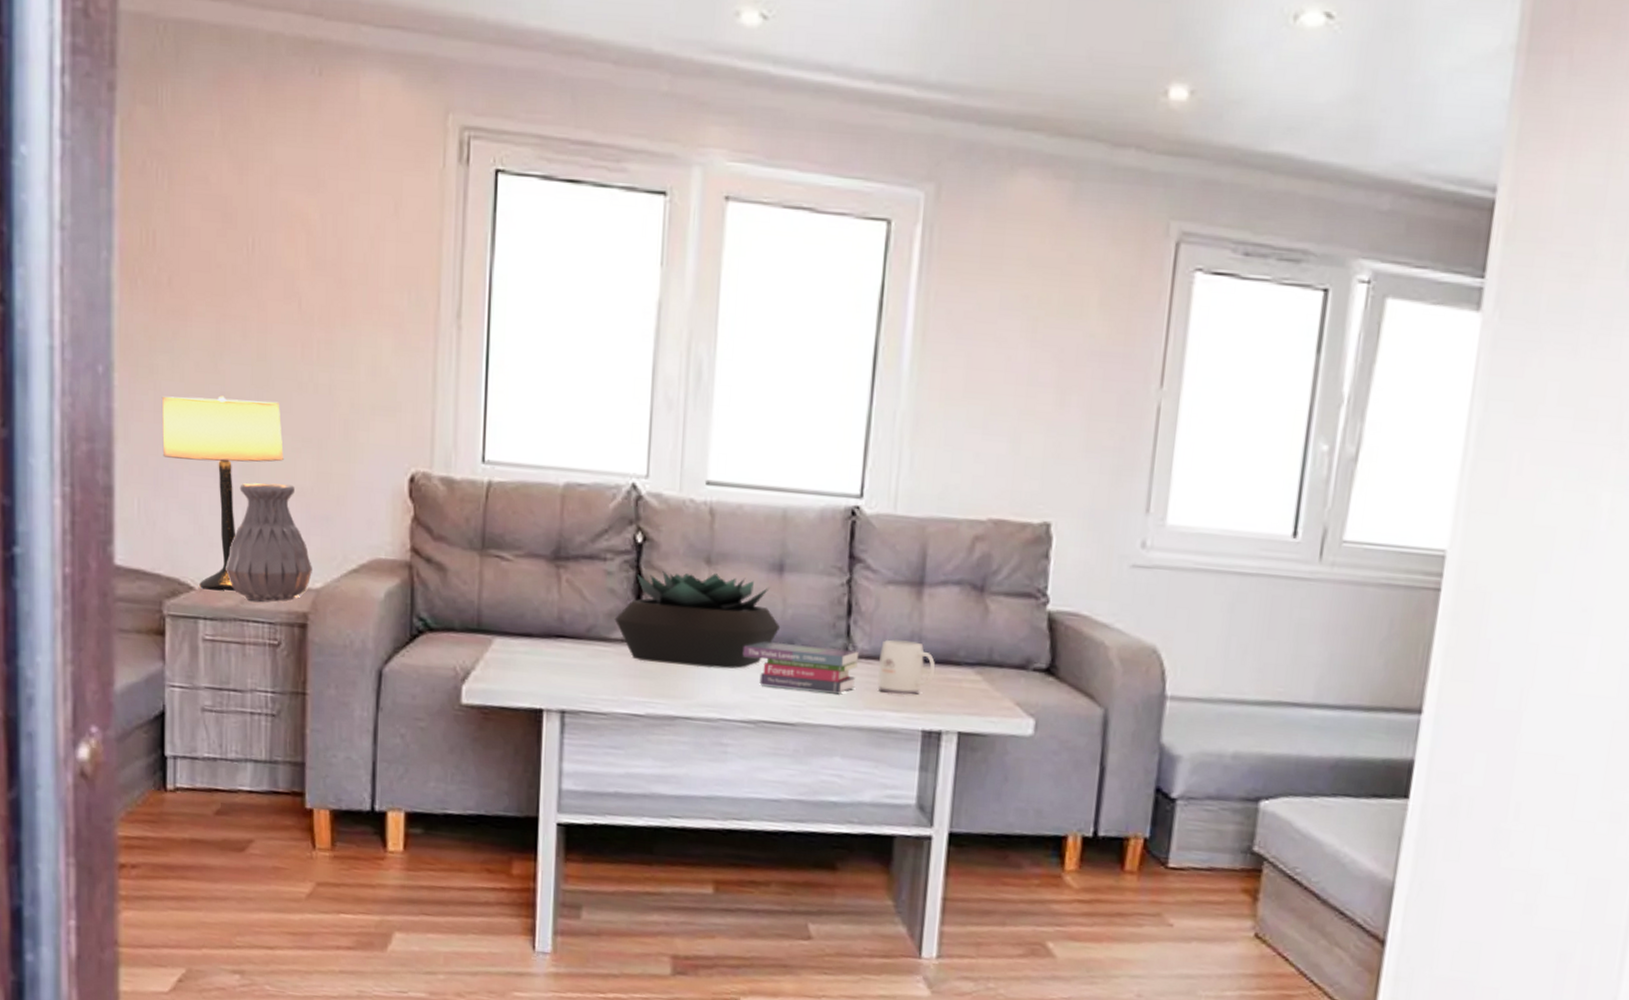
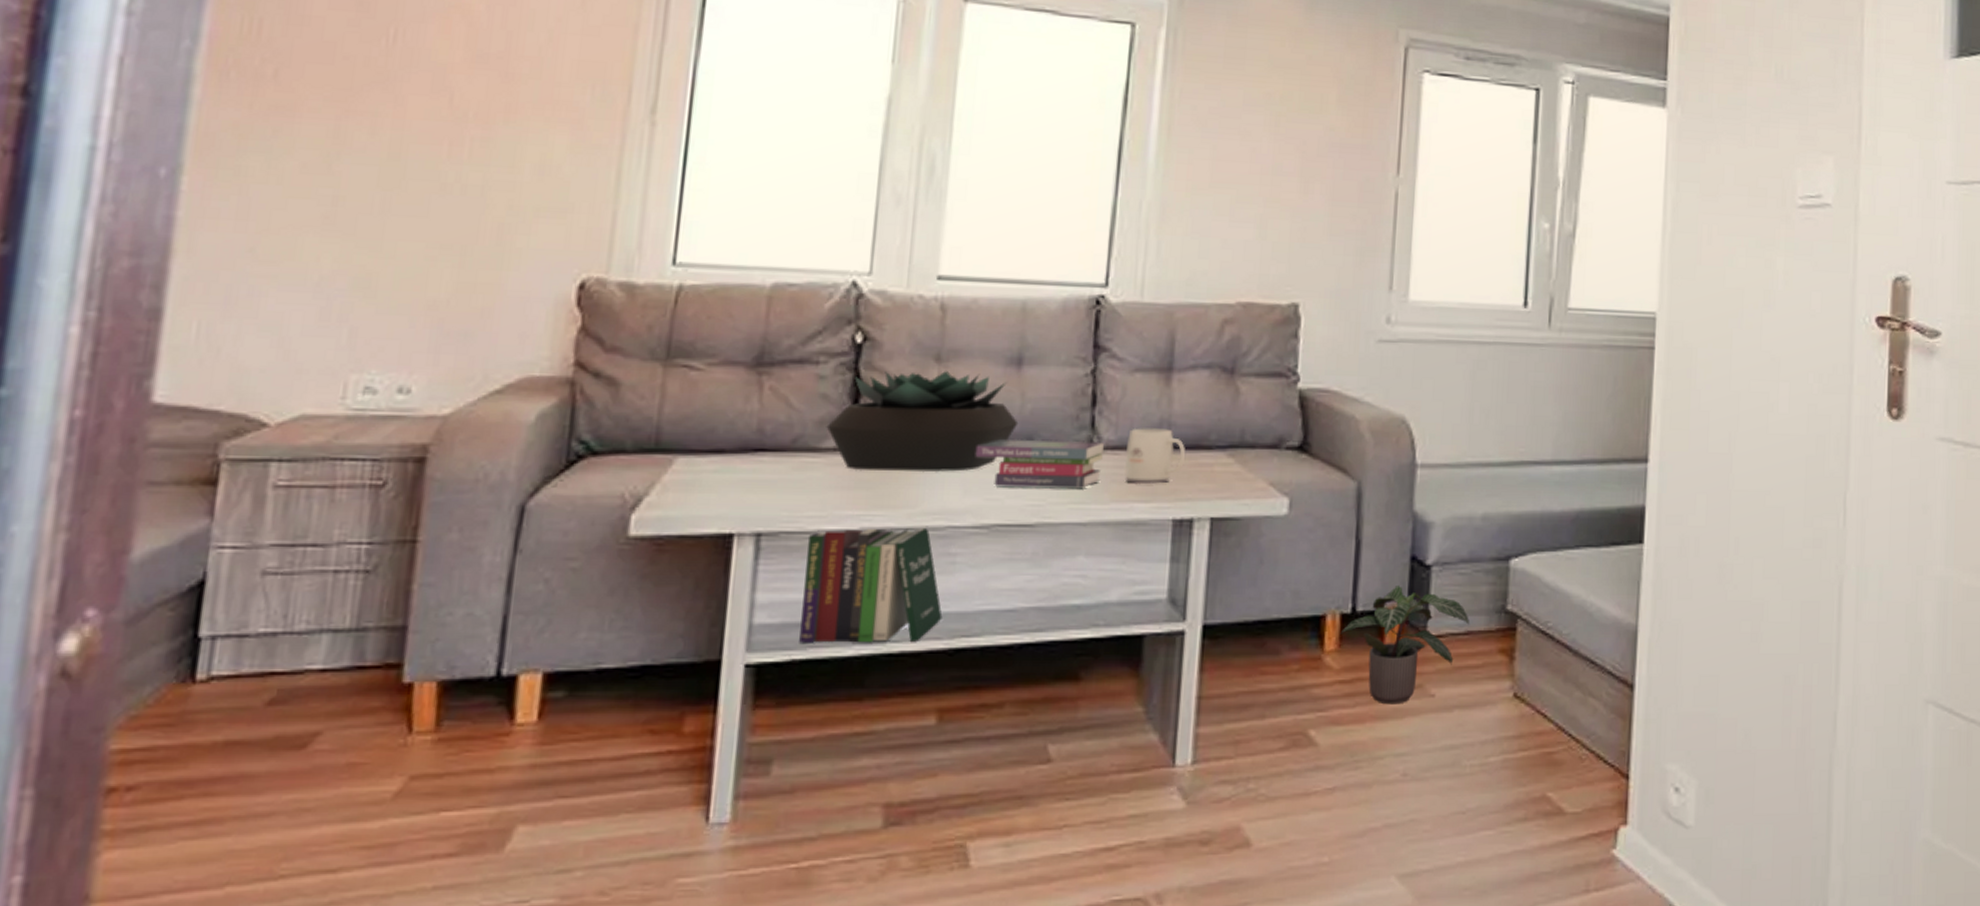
table lamp: present [161,395,285,590] -> none [240,199,414,425]
vase: present [226,482,312,602] -> none [317,296,440,435]
books: none [599,712,717,819] -> present [799,526,943,643]
potted plant: none [1081,814,1213,929] -> present [1340,584,1469,705]

